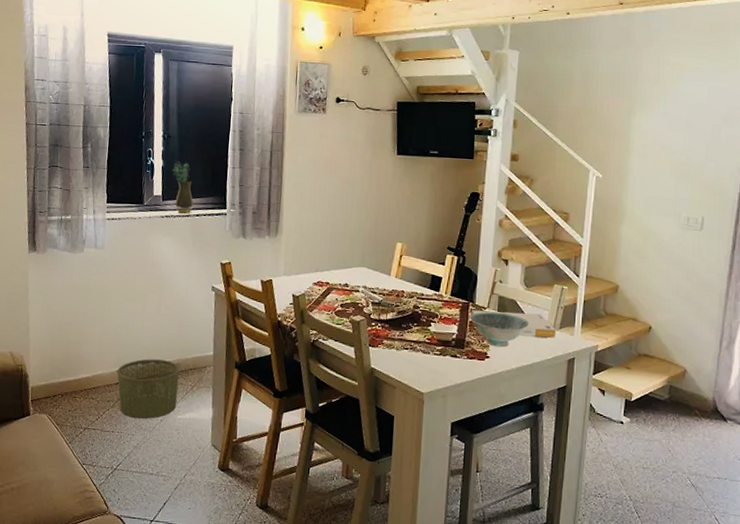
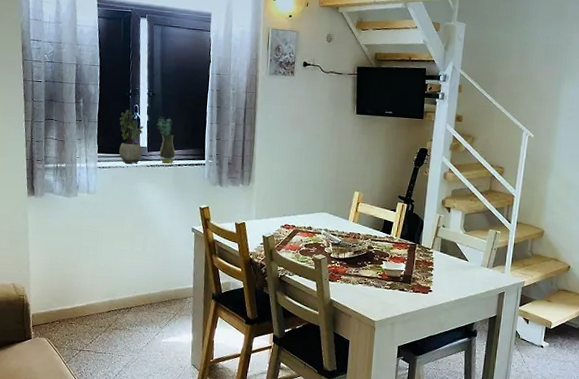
basket: present [116,359,181,419] -> none [107,290,164,342]
potted plant: none [130,154,158,214] -> present [119,110,144,164]
bowl: present [469,312,530,348] -> none [416,252,467,283]
book: present [472,310,557,338] -> none [418,251,490,275]

